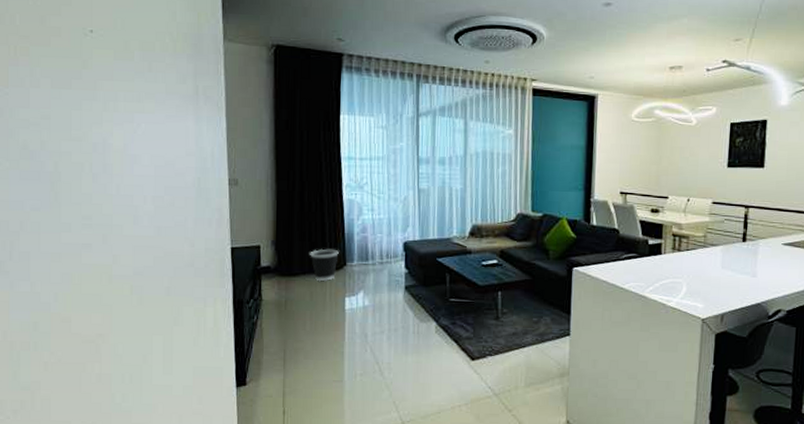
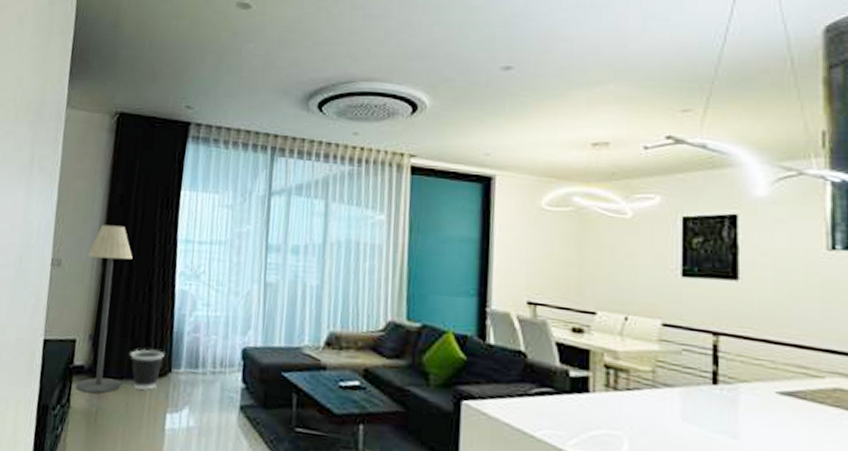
floor lamp: none [262,147,304,288] -> present [75,224,133,394]

